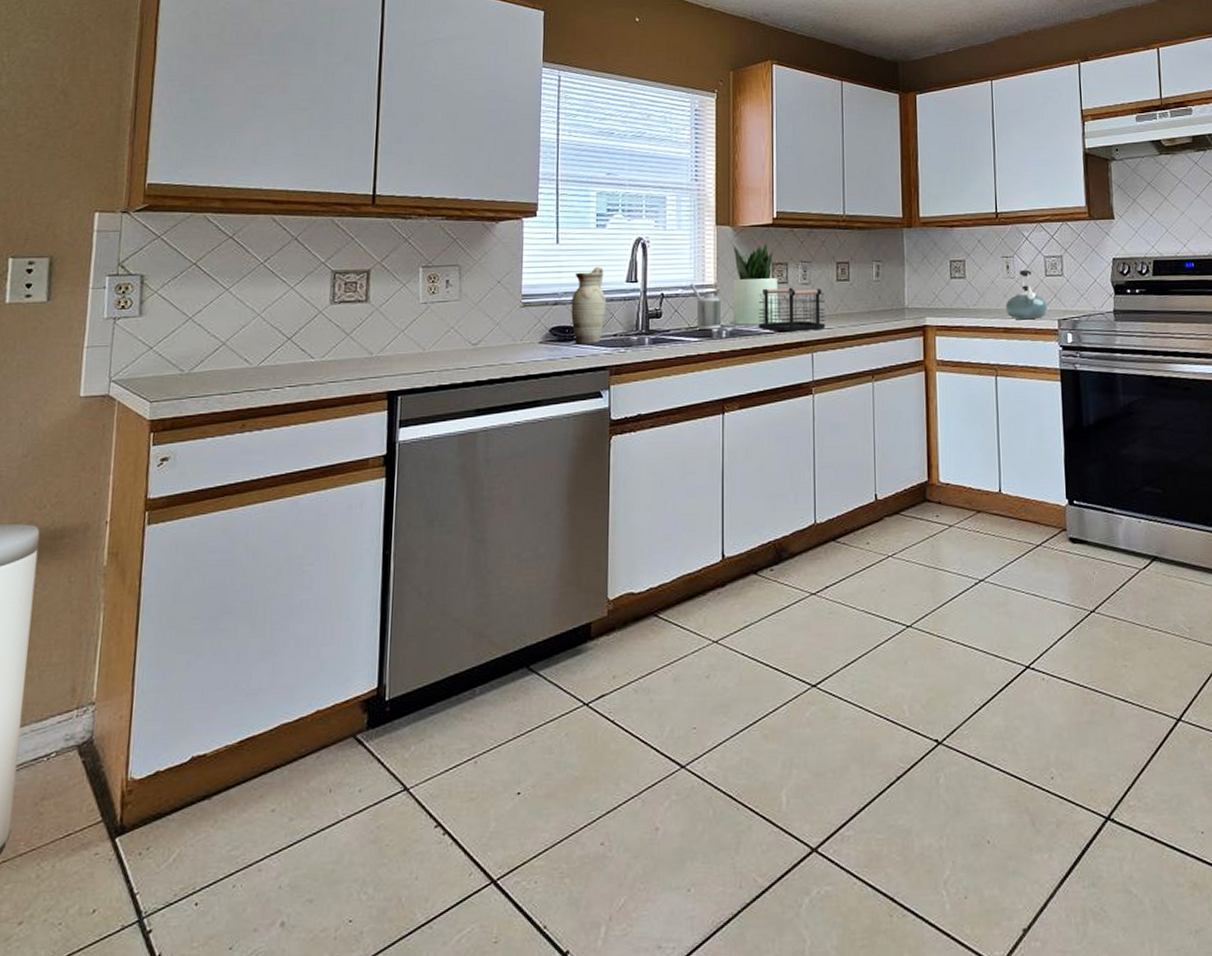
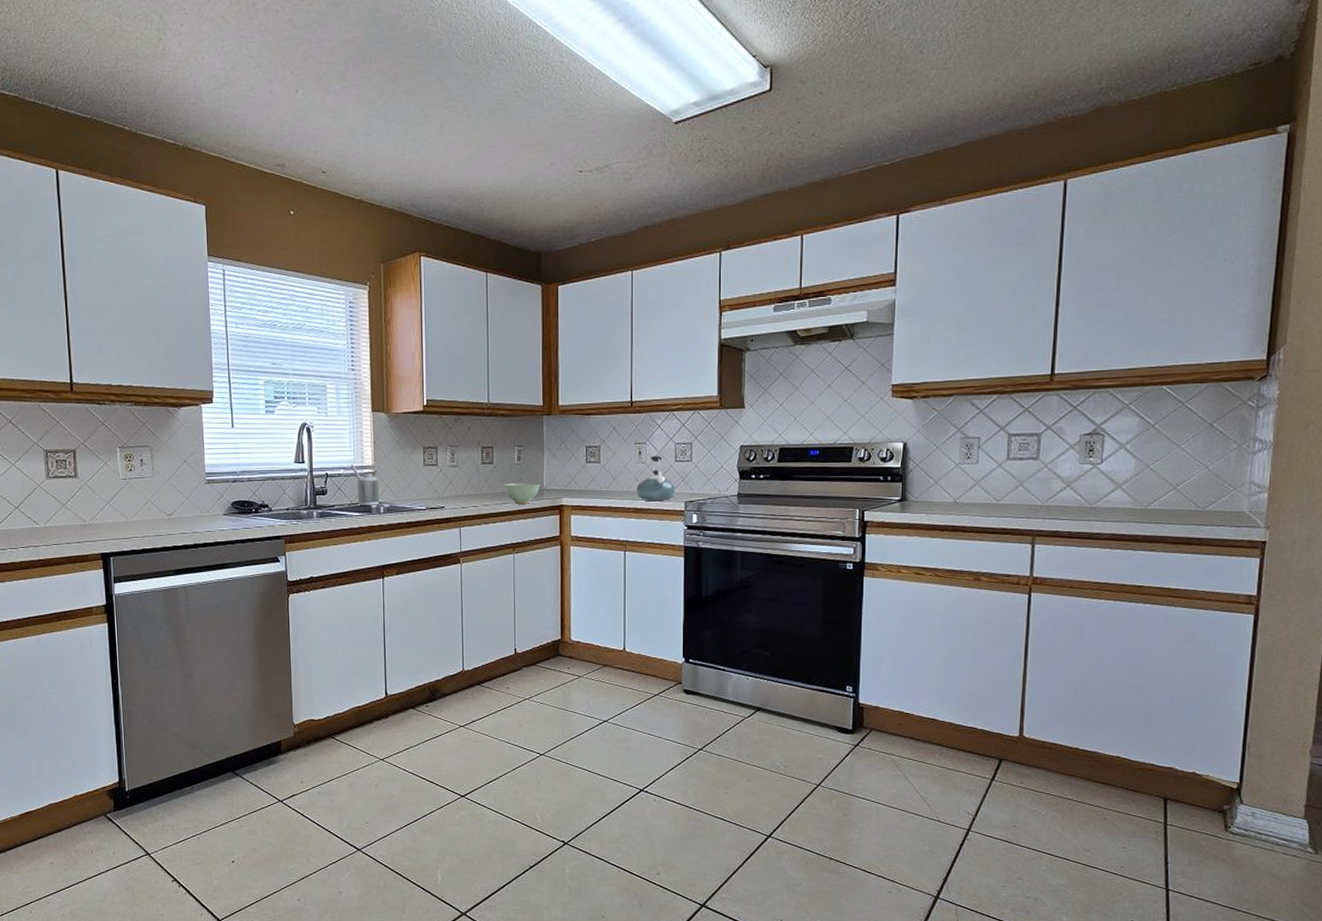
ceramic jug: present [571,266,606,343] -> none [248,448,278,516]
planter: present [727,244,782,327] -> none [385,429,433,504]
dish rack: present [758,287,825,332] -> none [411,469,471,509]
bowl: none [859,301,901,325] -> present [502,483,540,504]

